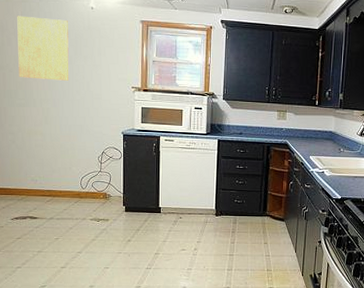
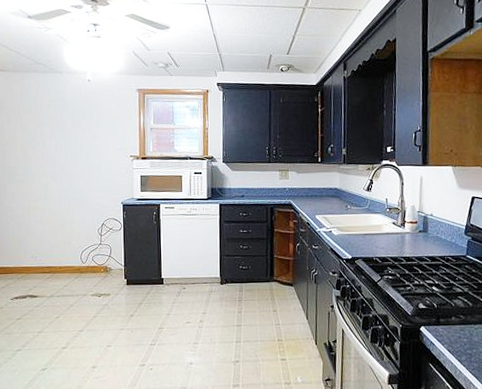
wall art: present [17,16,69,81] -> none [16,93,68,154]

